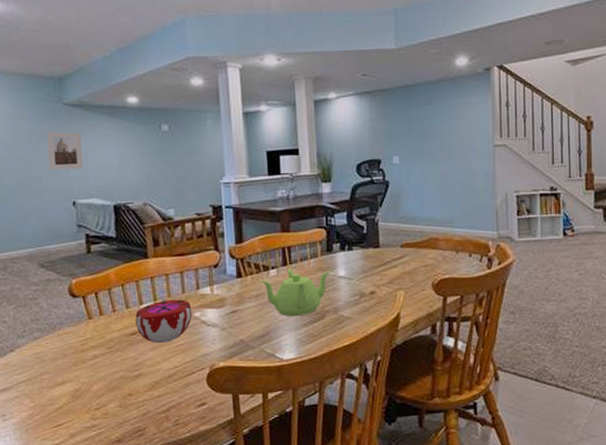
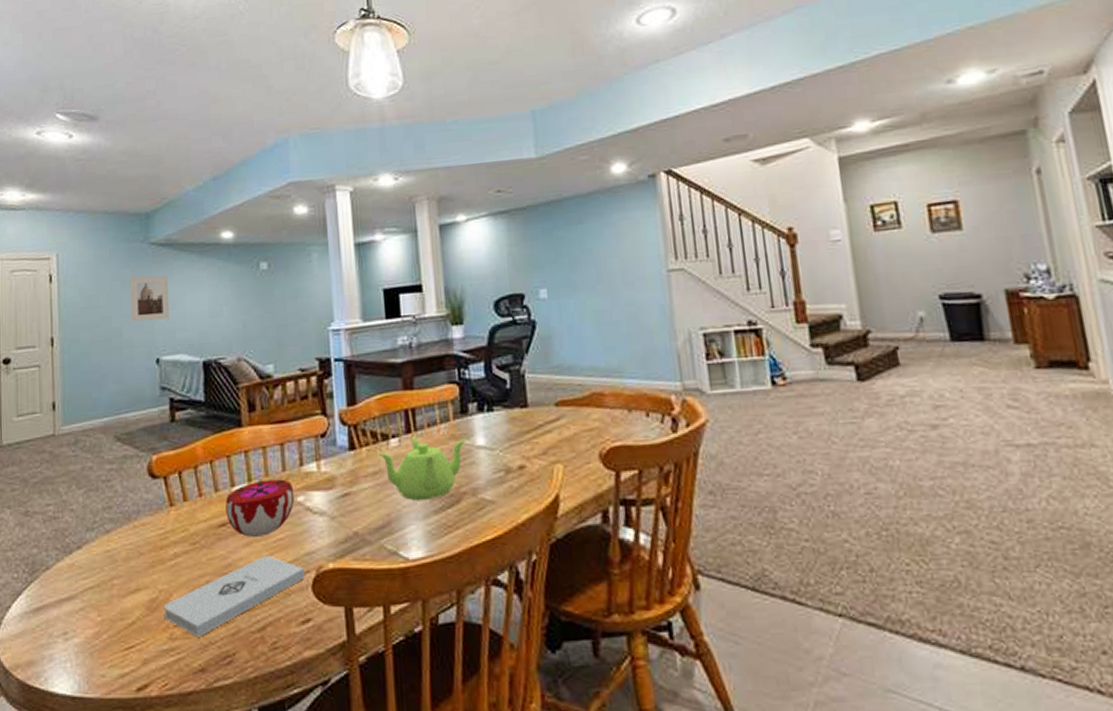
notepad: none [85,357,201,417] -> present [163,556,305,637]

